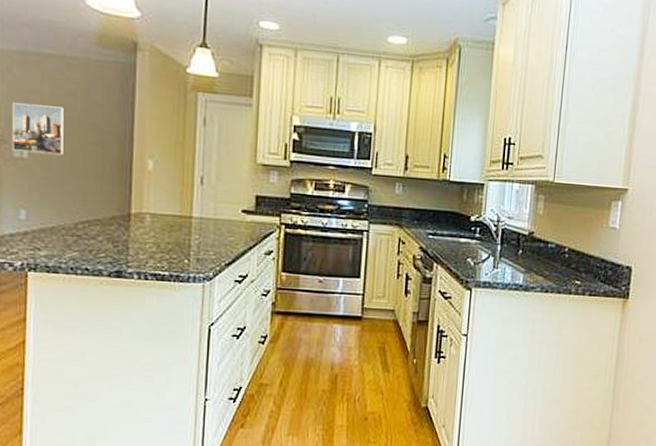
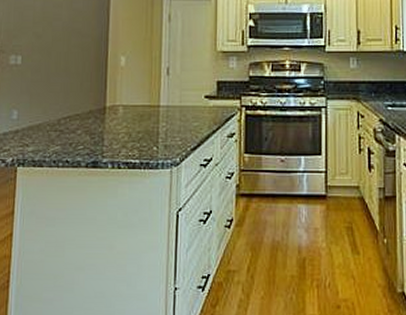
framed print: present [13,103,64,156] -> none [9,18,51,60]

